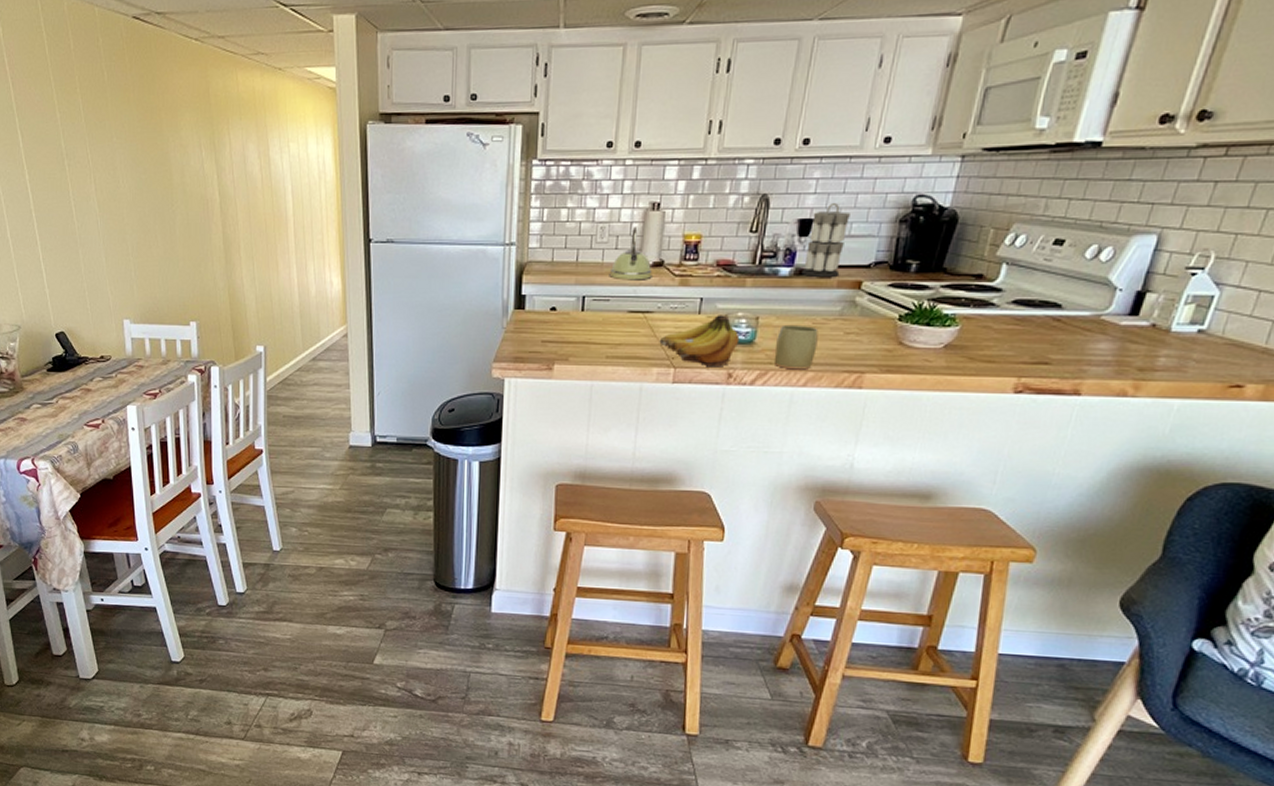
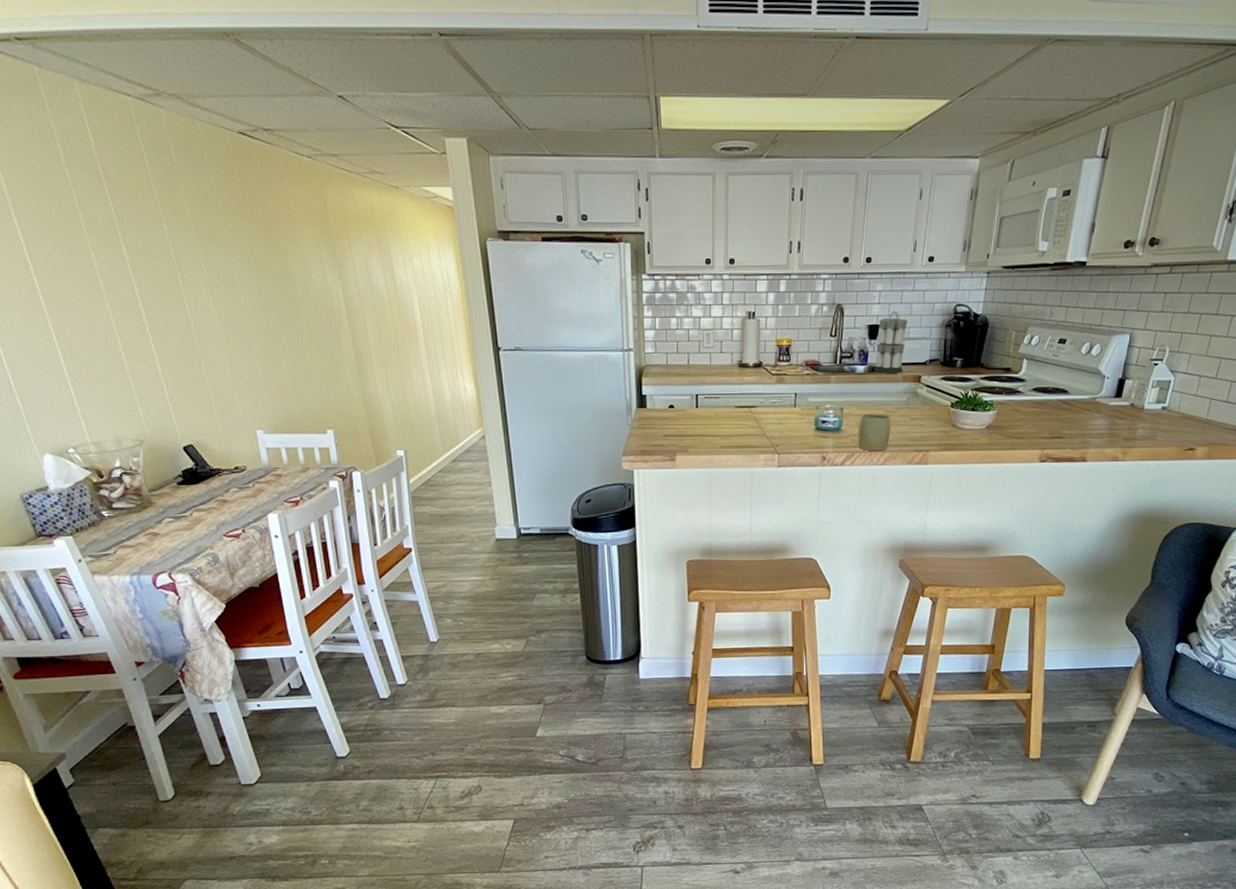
kettle: present [609,226,653,281] -> none [717,332,753,380]
fruit: present [659,315,740,367] -> none [764,407,829,452]

